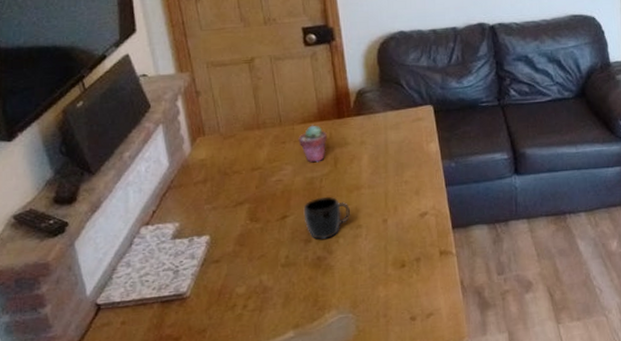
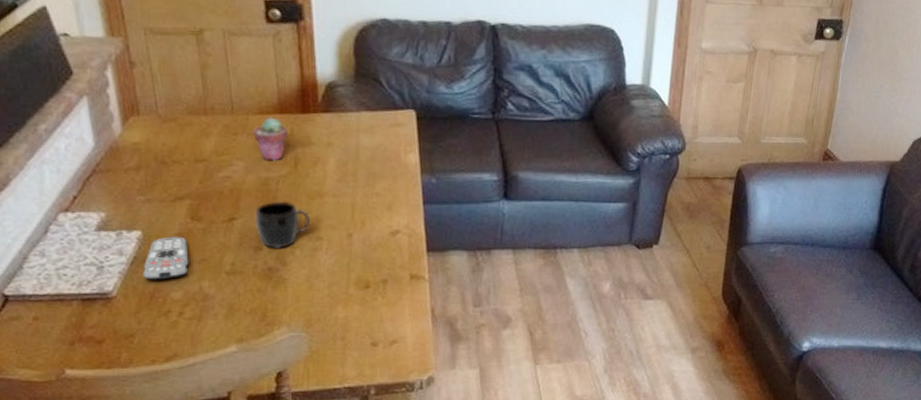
remote control: none [211,237,250,279] -> present [142,236,189,280]

